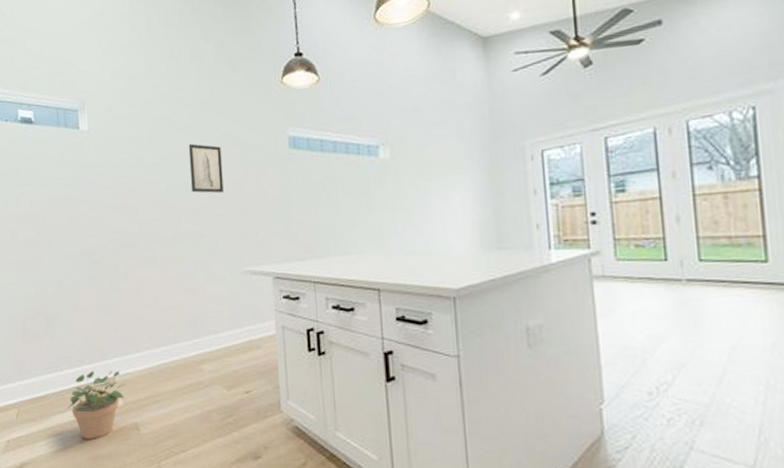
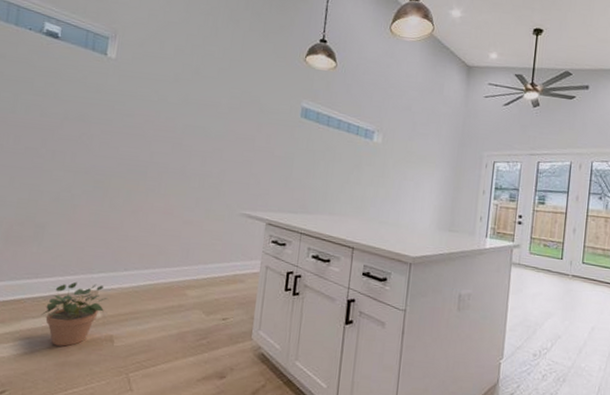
wall art: present [188,143,224,194] -> none [206,93,241,143]

